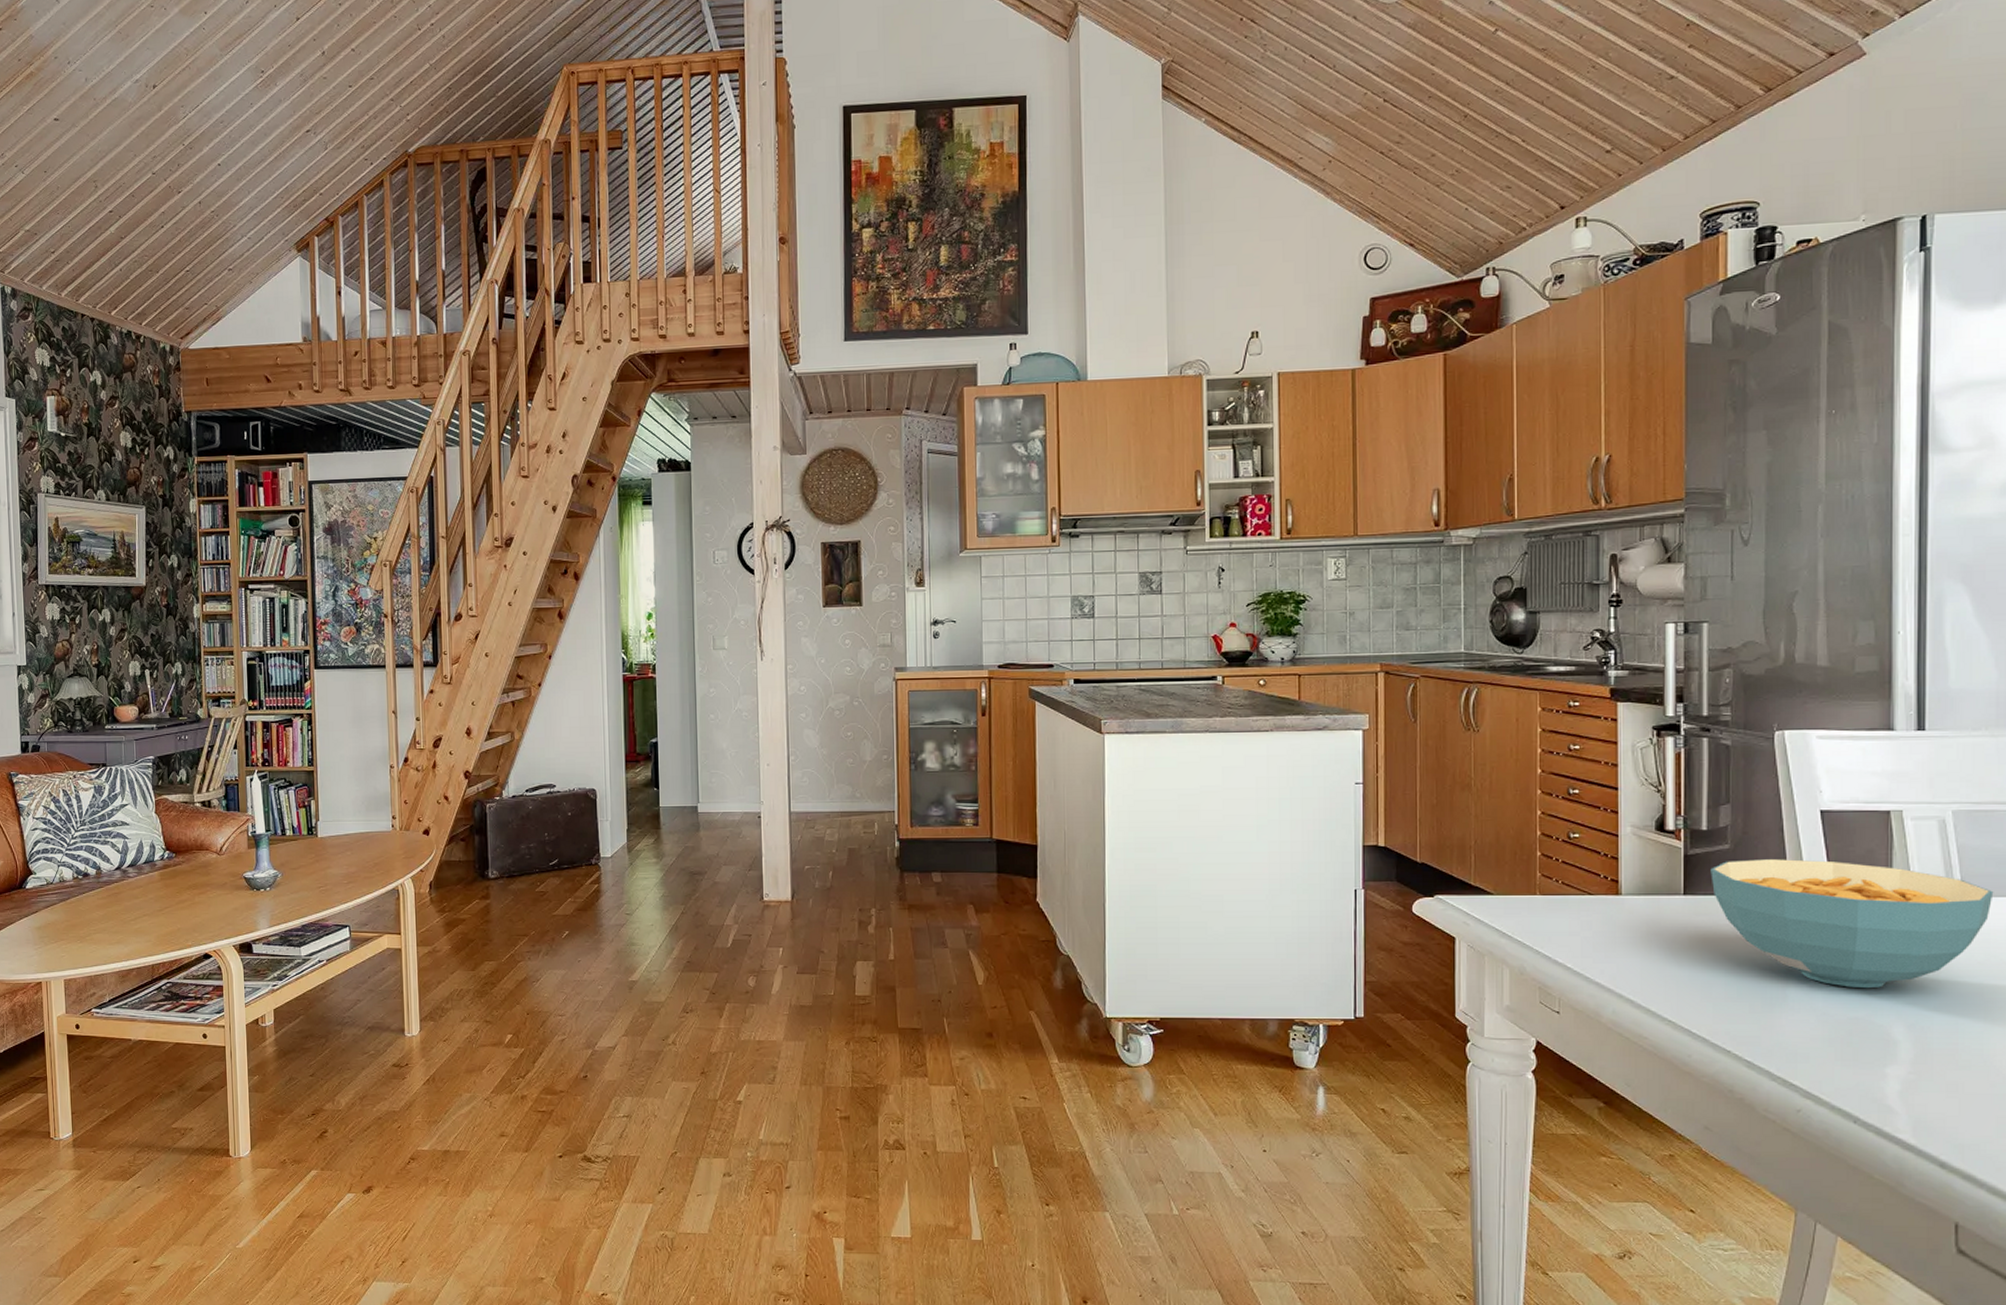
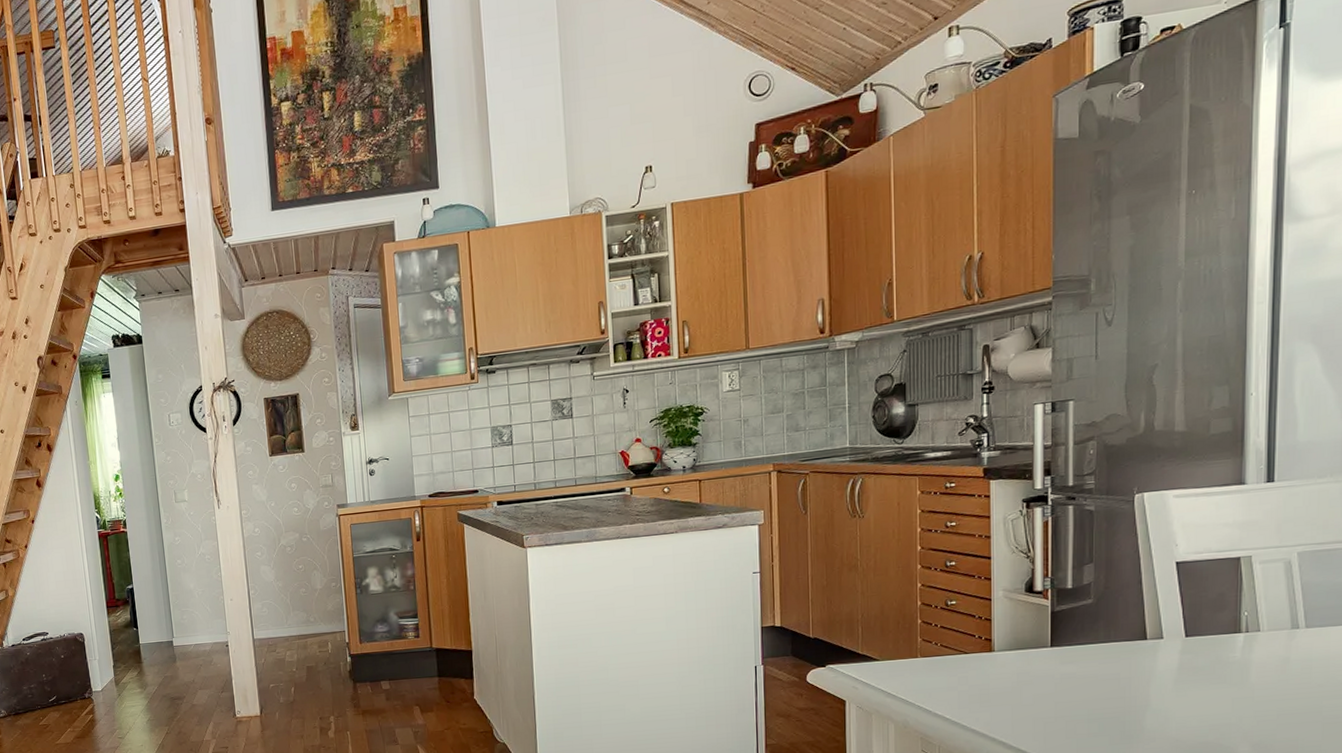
cereal bowl: present [1710,859,1994,989] -> none [1075,606,1334,716]

